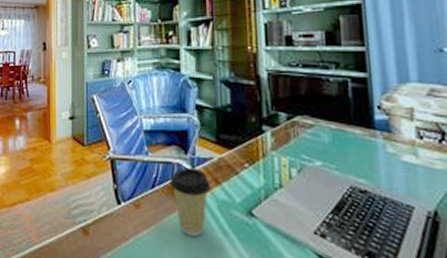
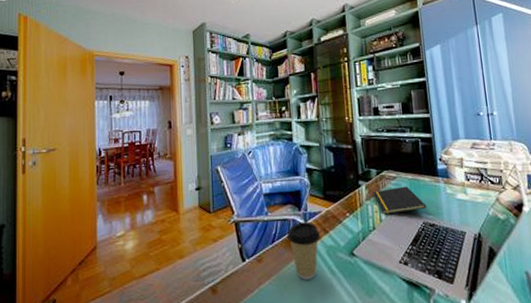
notepad: none [280,137,357,172] -> present [372,186,427,215]

